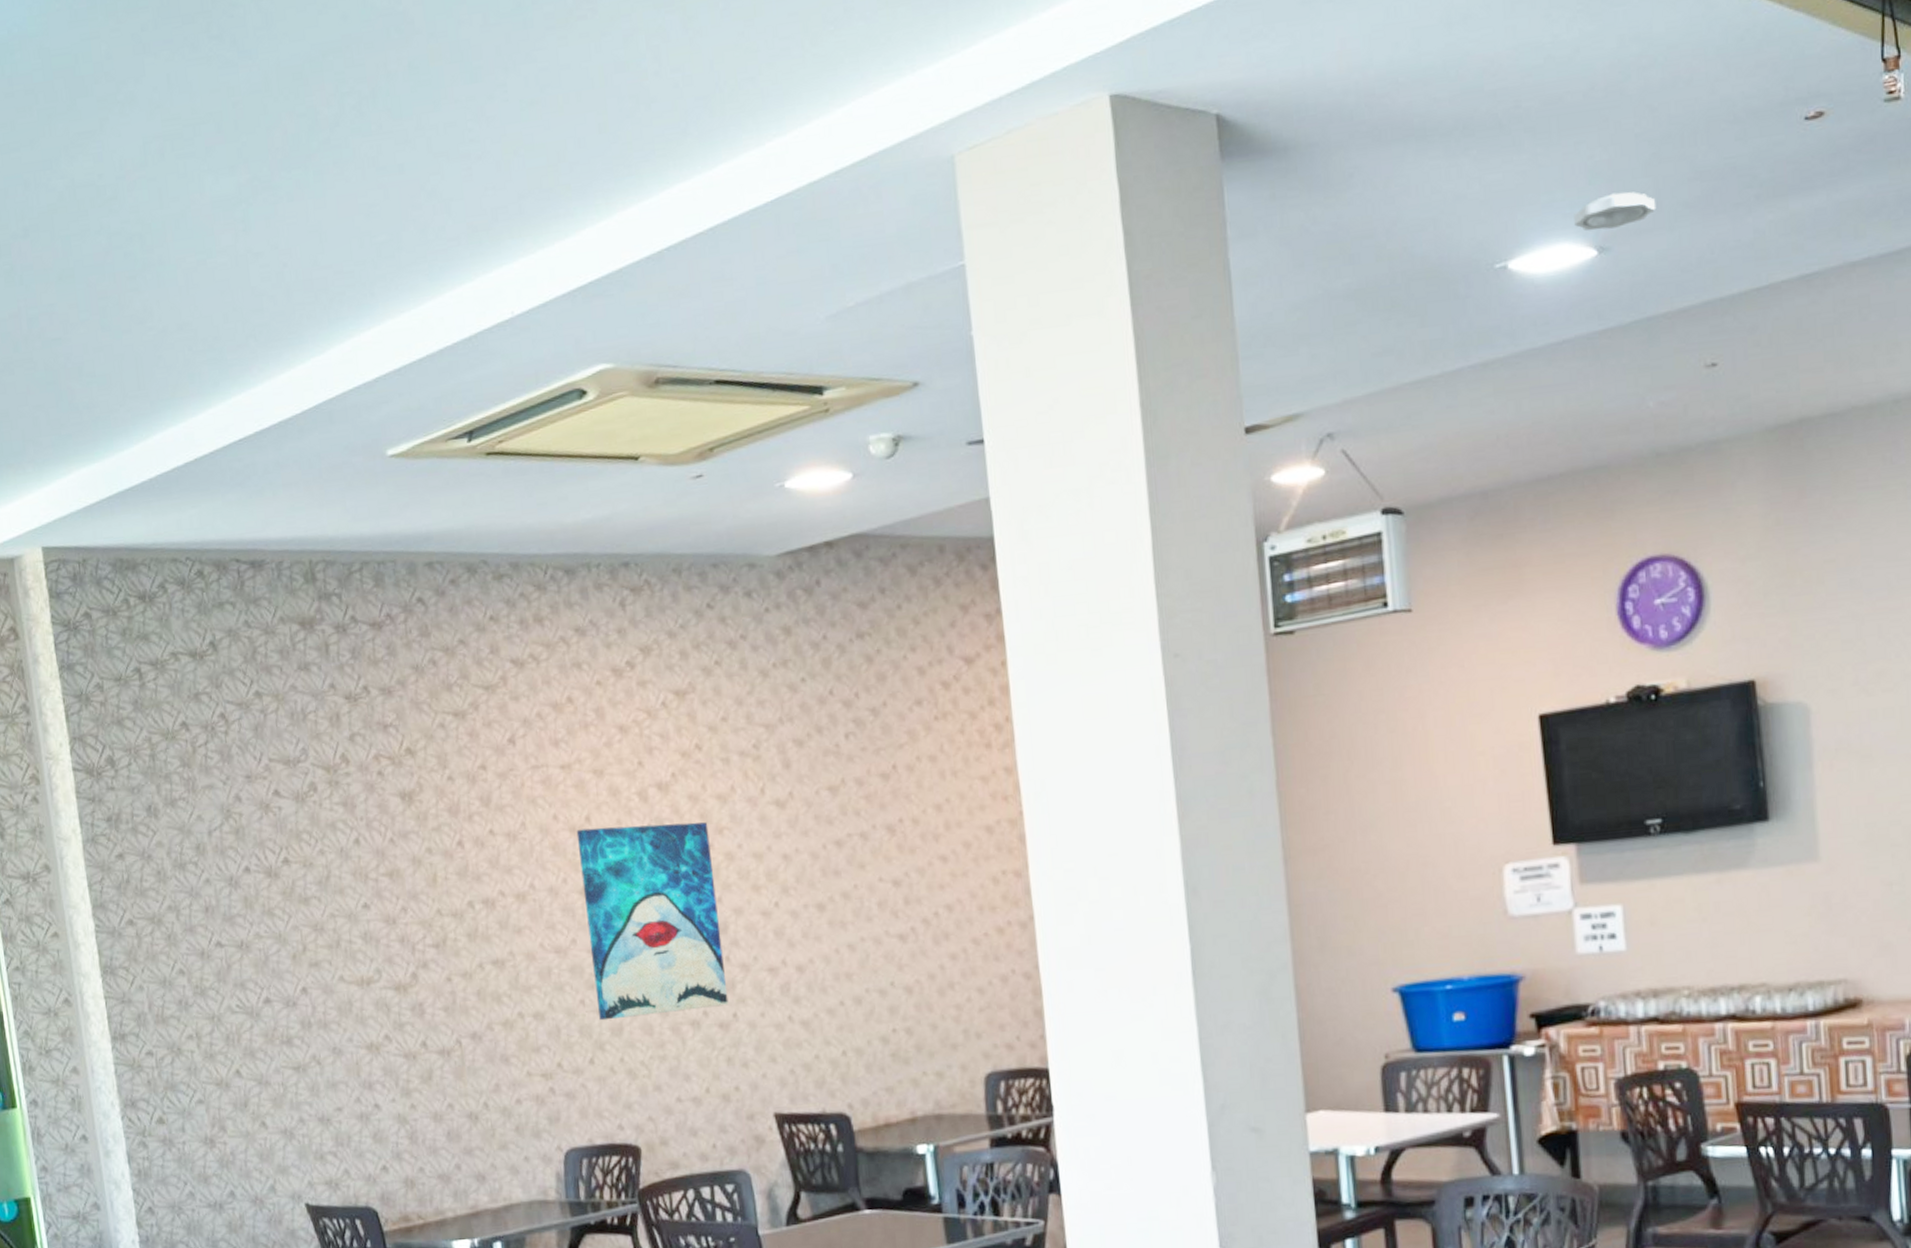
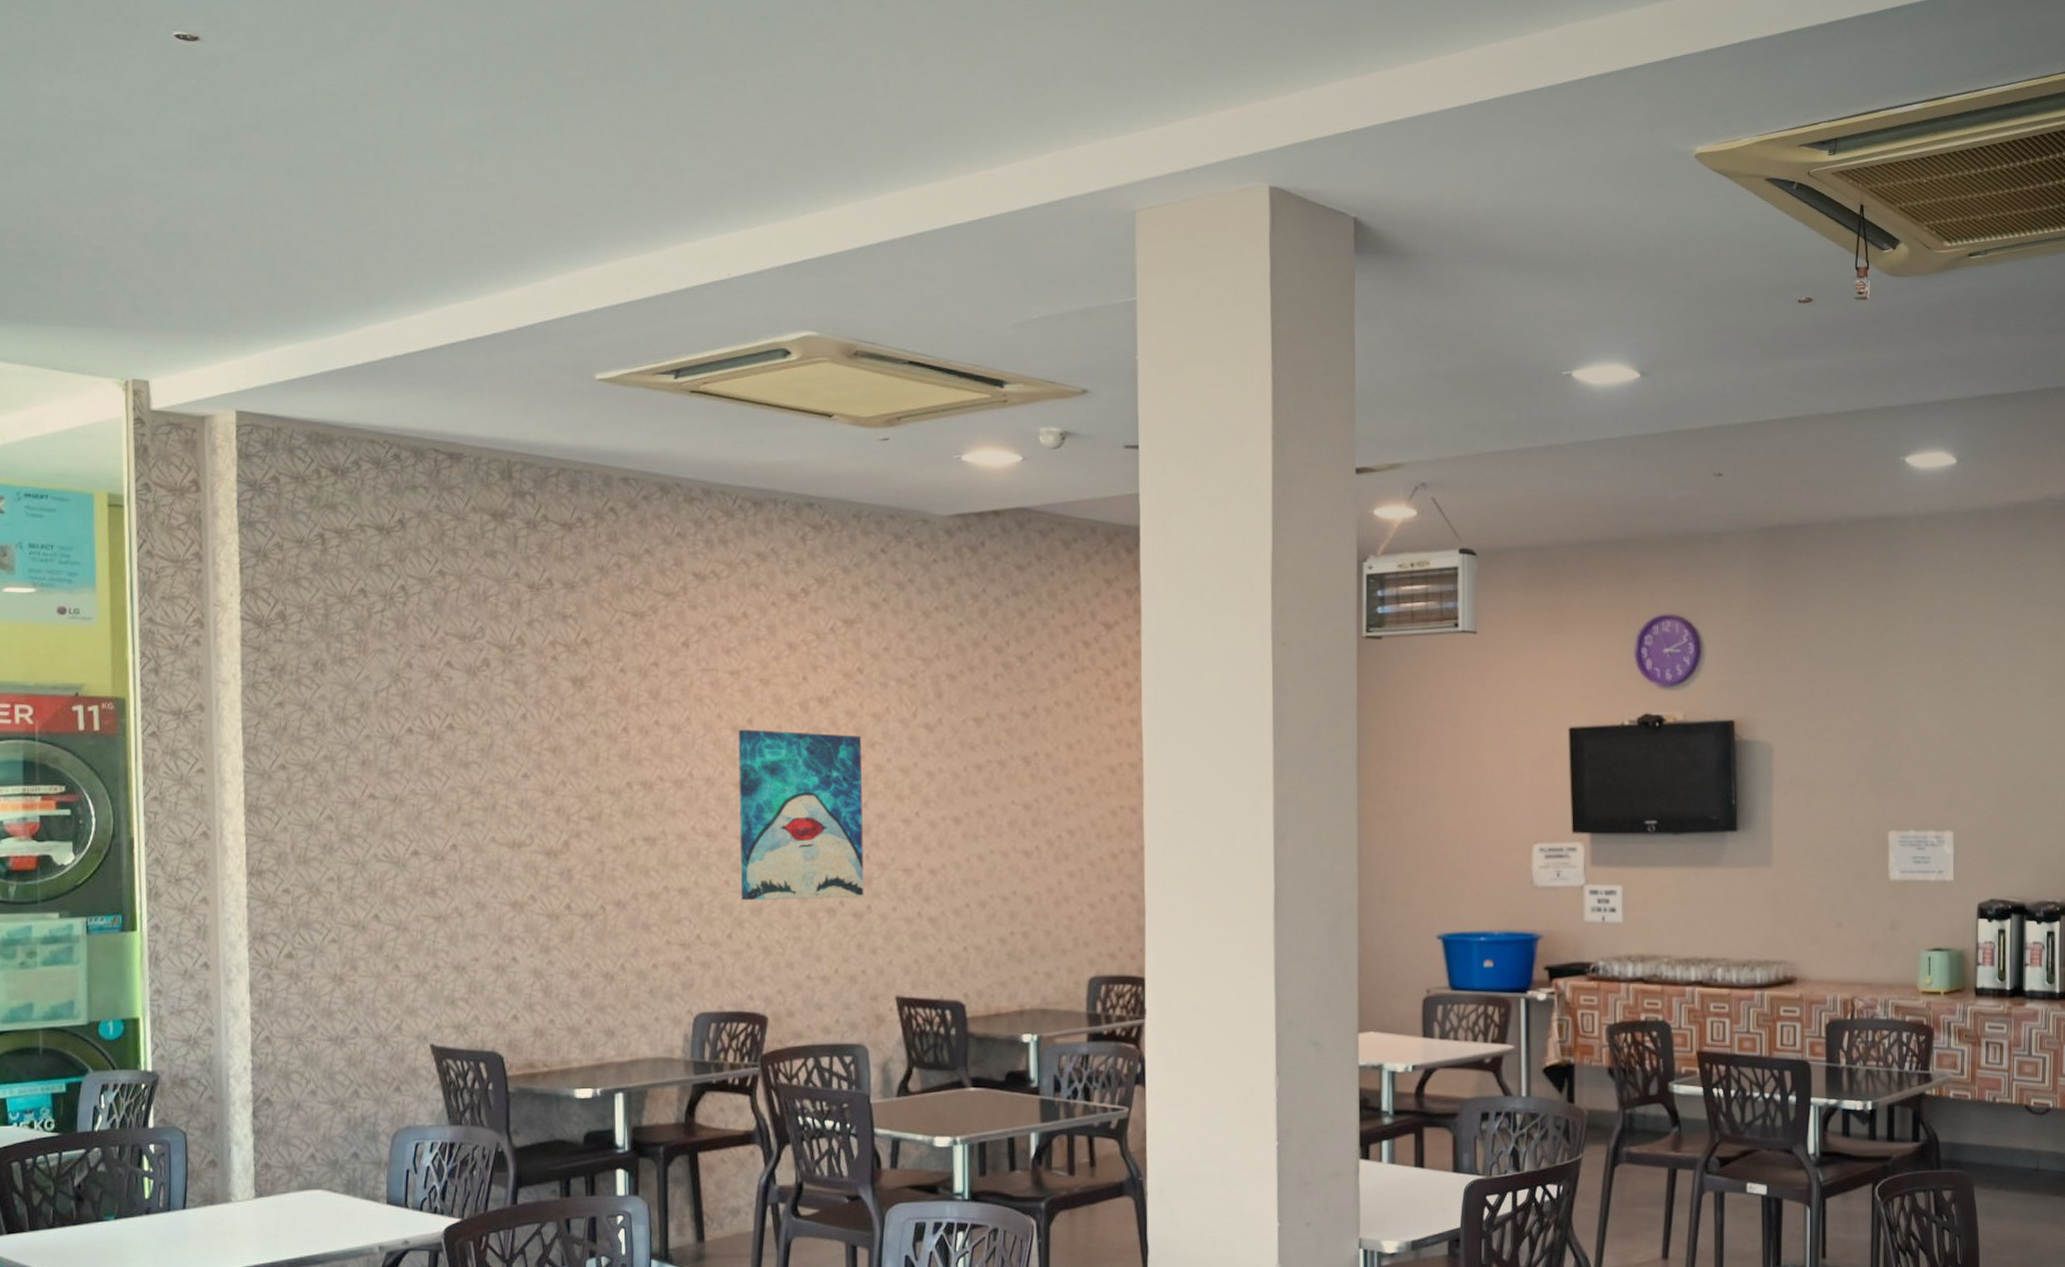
smoke detector: present [1574,192,1657,231] -> none [1625,332,1686,359]

